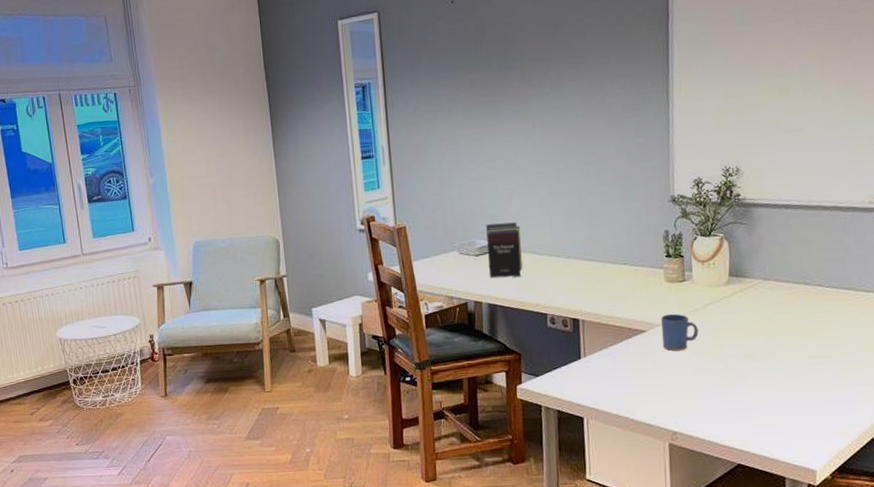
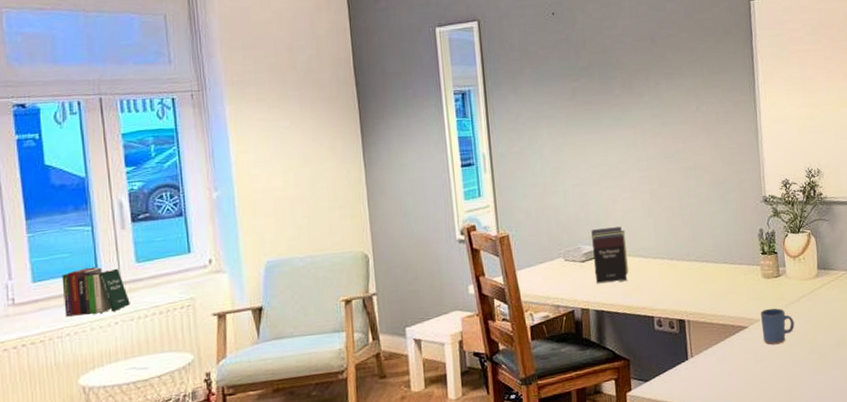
books: none [39,240,91,281] -> present [61,267,130,317]

